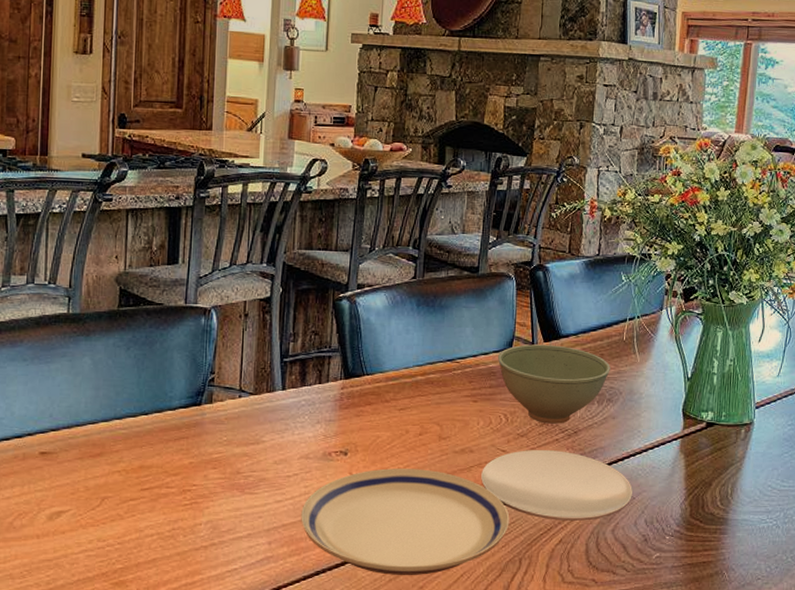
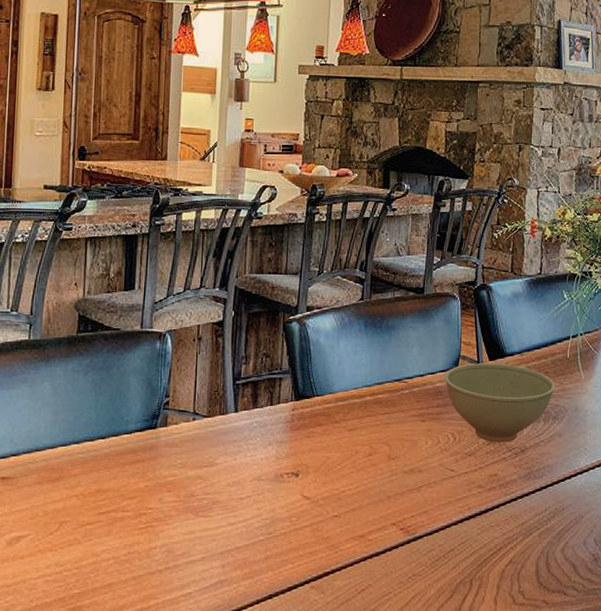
plate: present [301,468,510,575] -> none [254,489,459,598]
plate: present [481,450,633,521] -> none [430,469,581,540]

